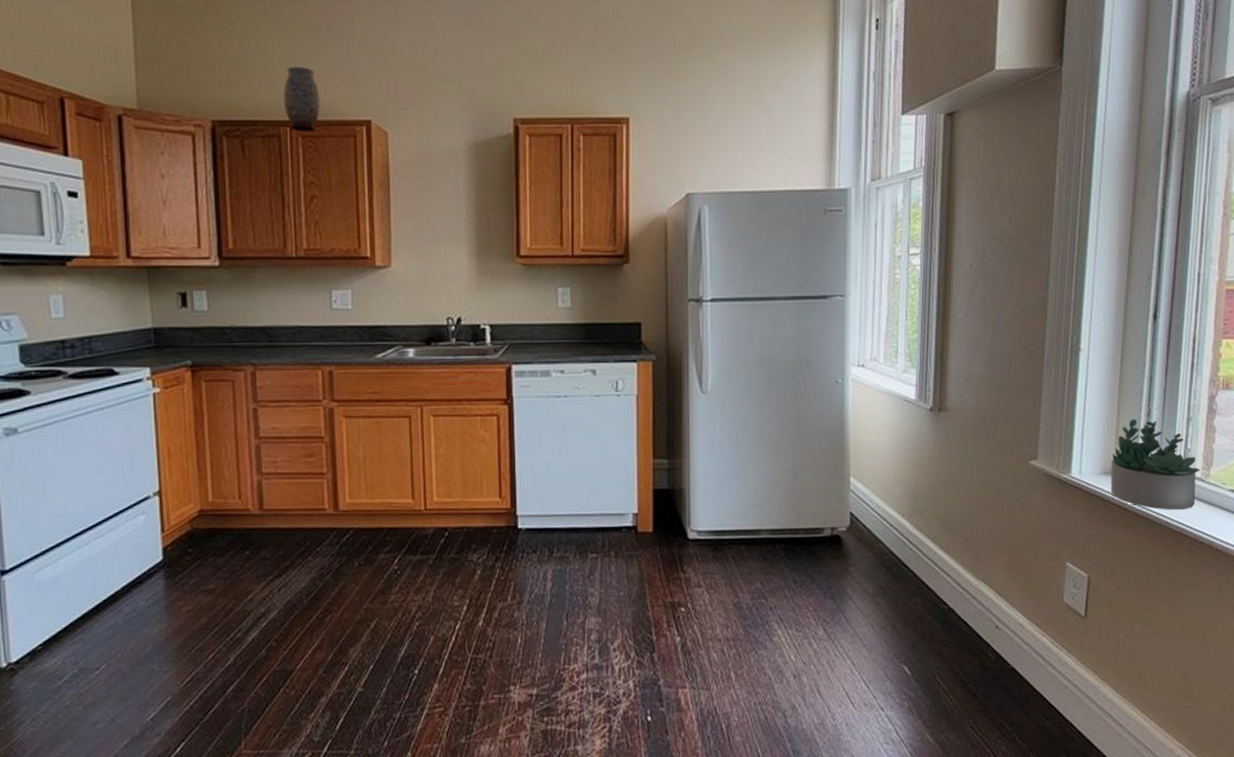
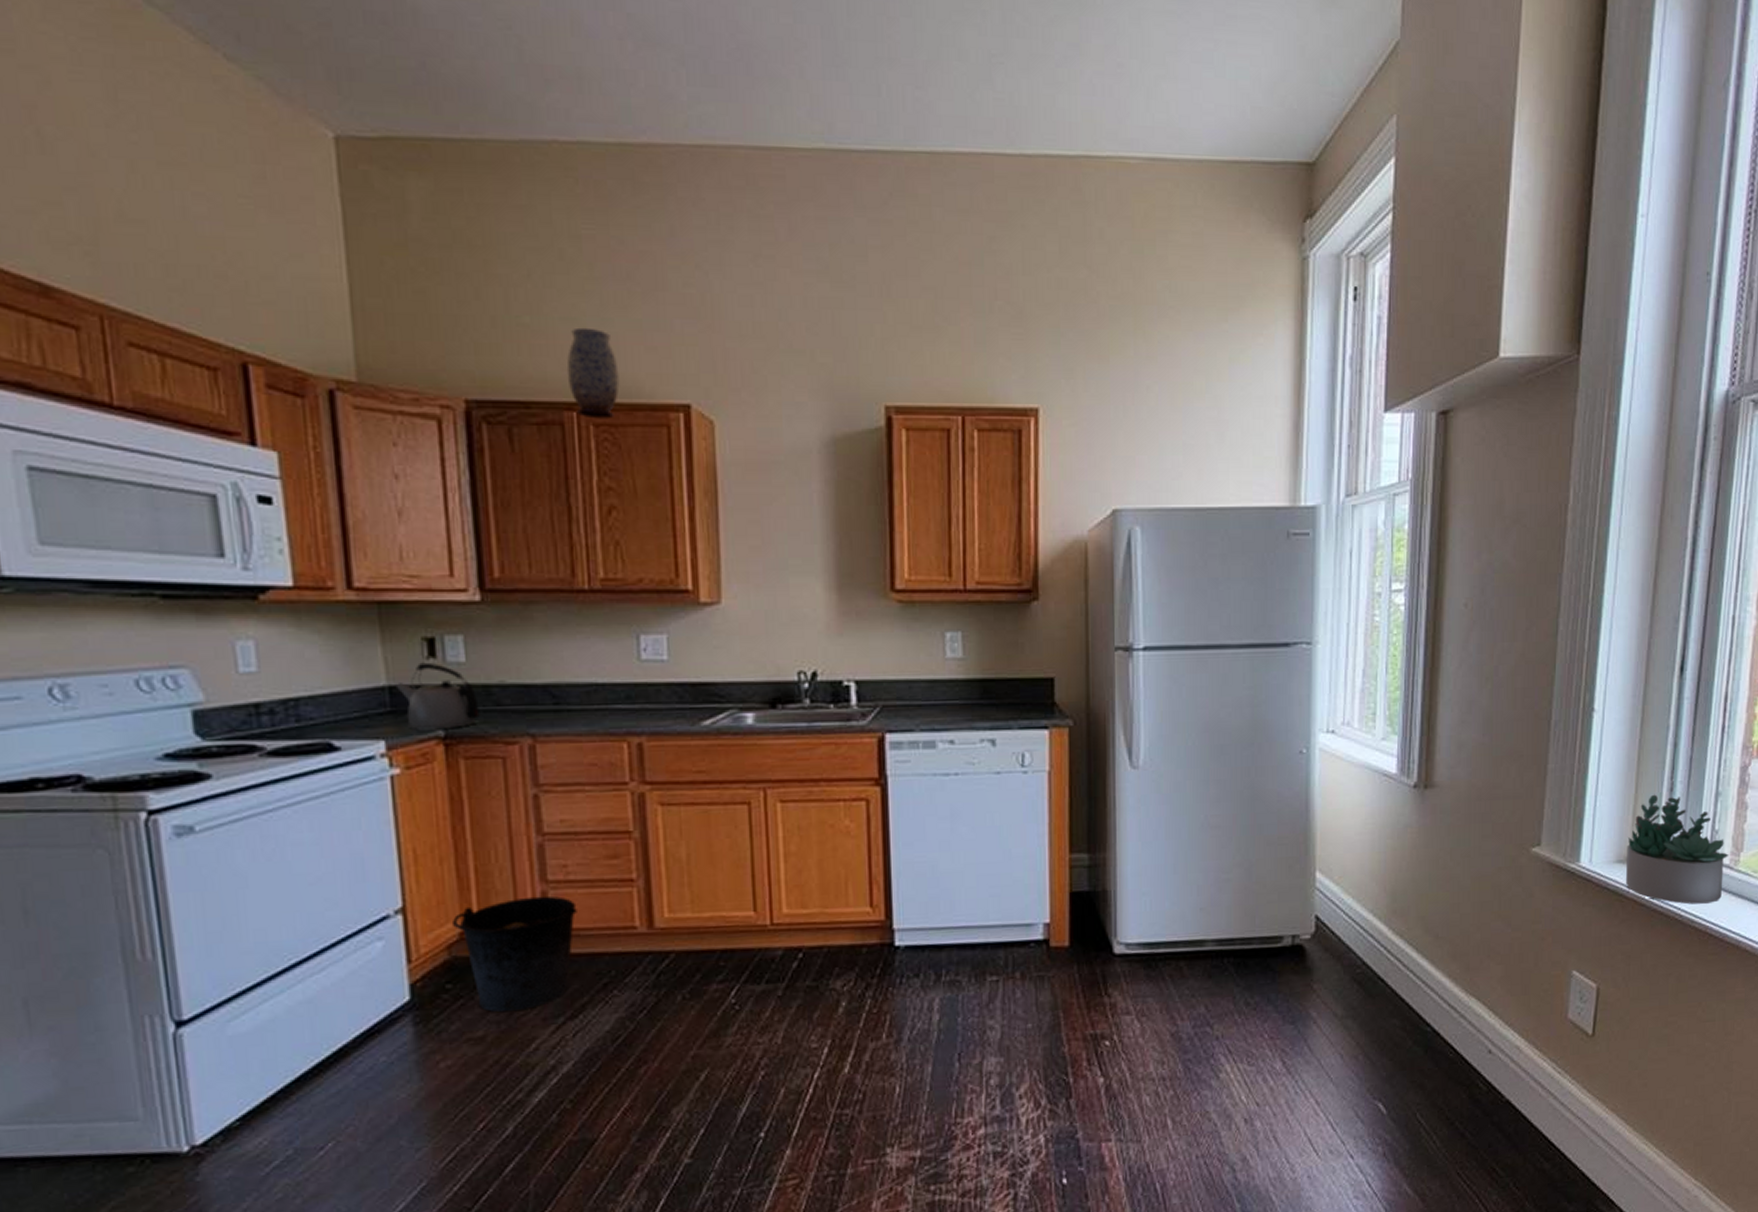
kettle: none [158,310,217,362] -> present [395,662,480,732]
bucket: none [193,484,283,571] -> present [451,896,577,1013]

